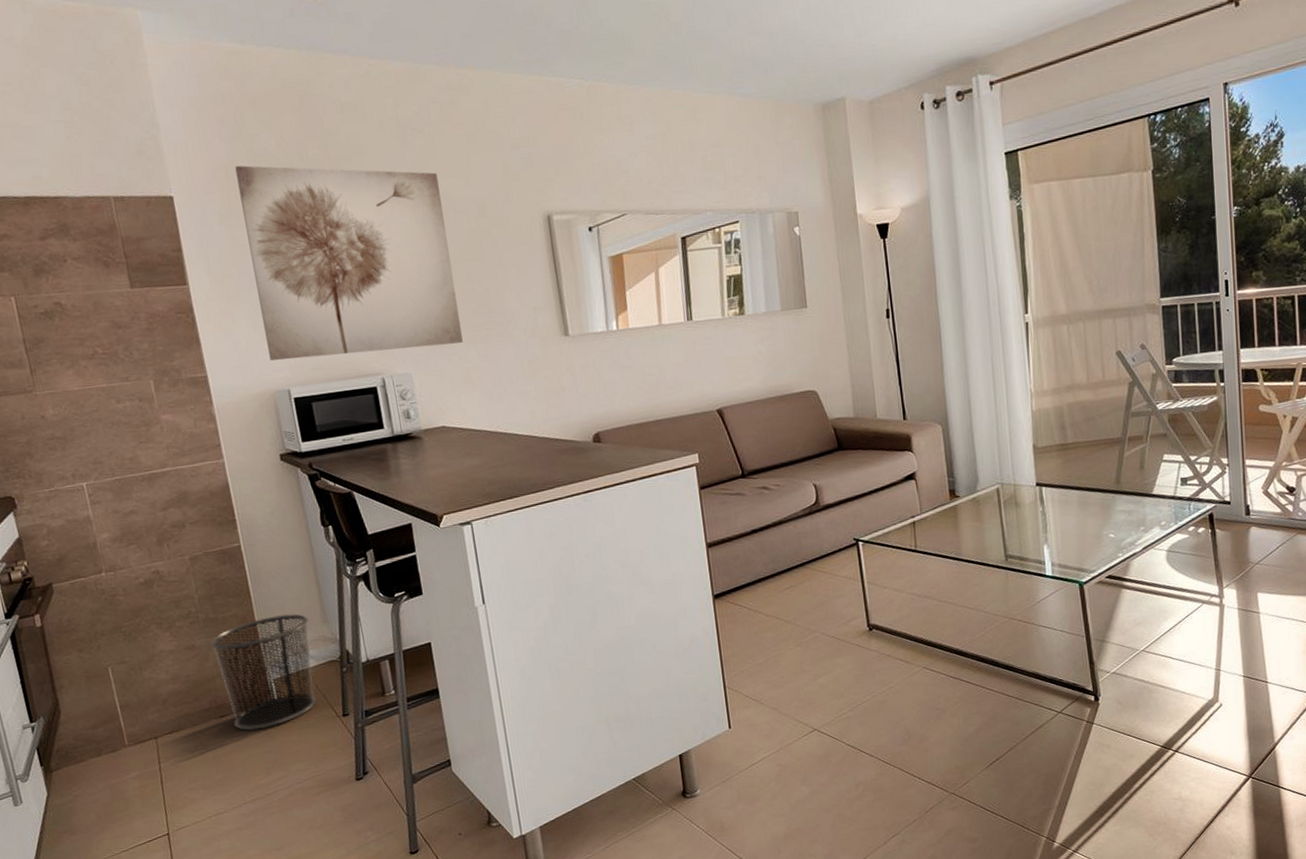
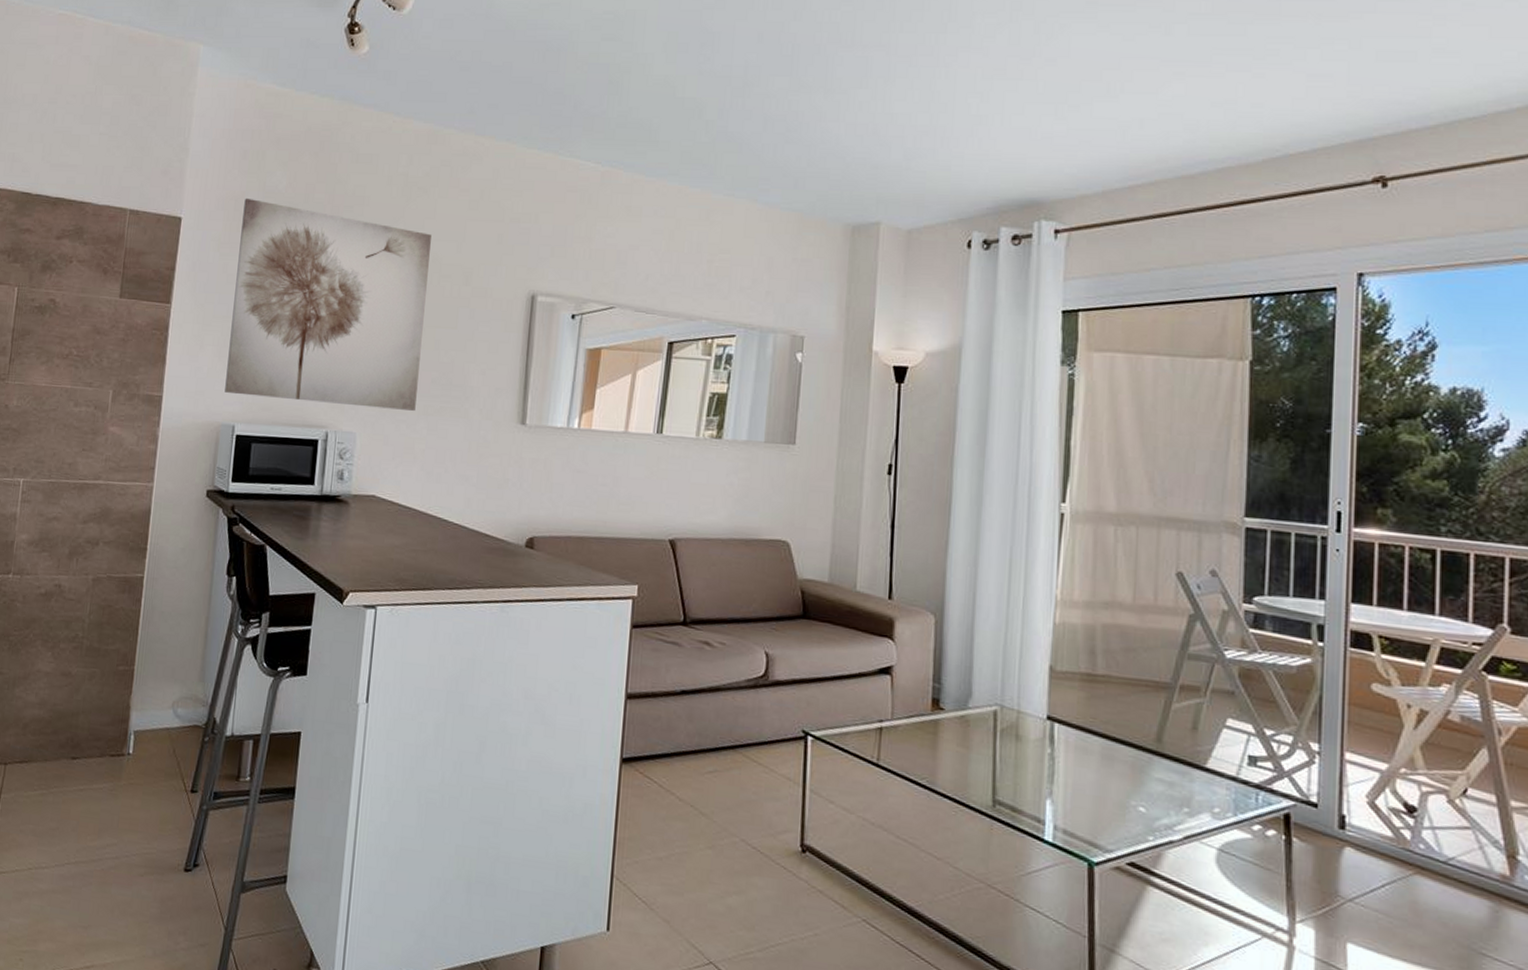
trash can: present [210,614,316,731] -> none [82,660,187,785]

